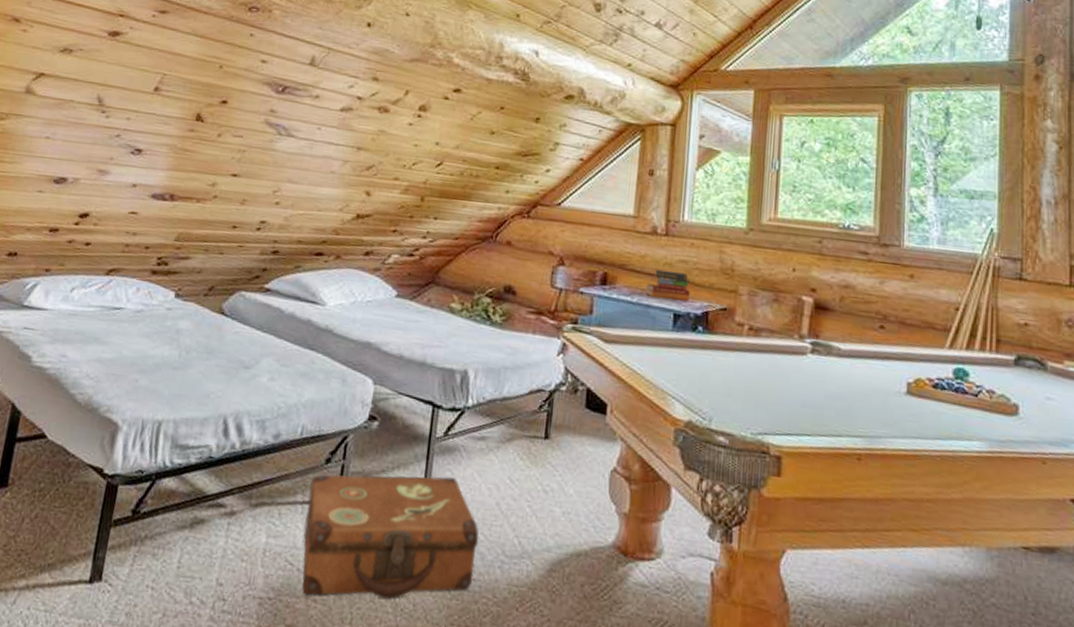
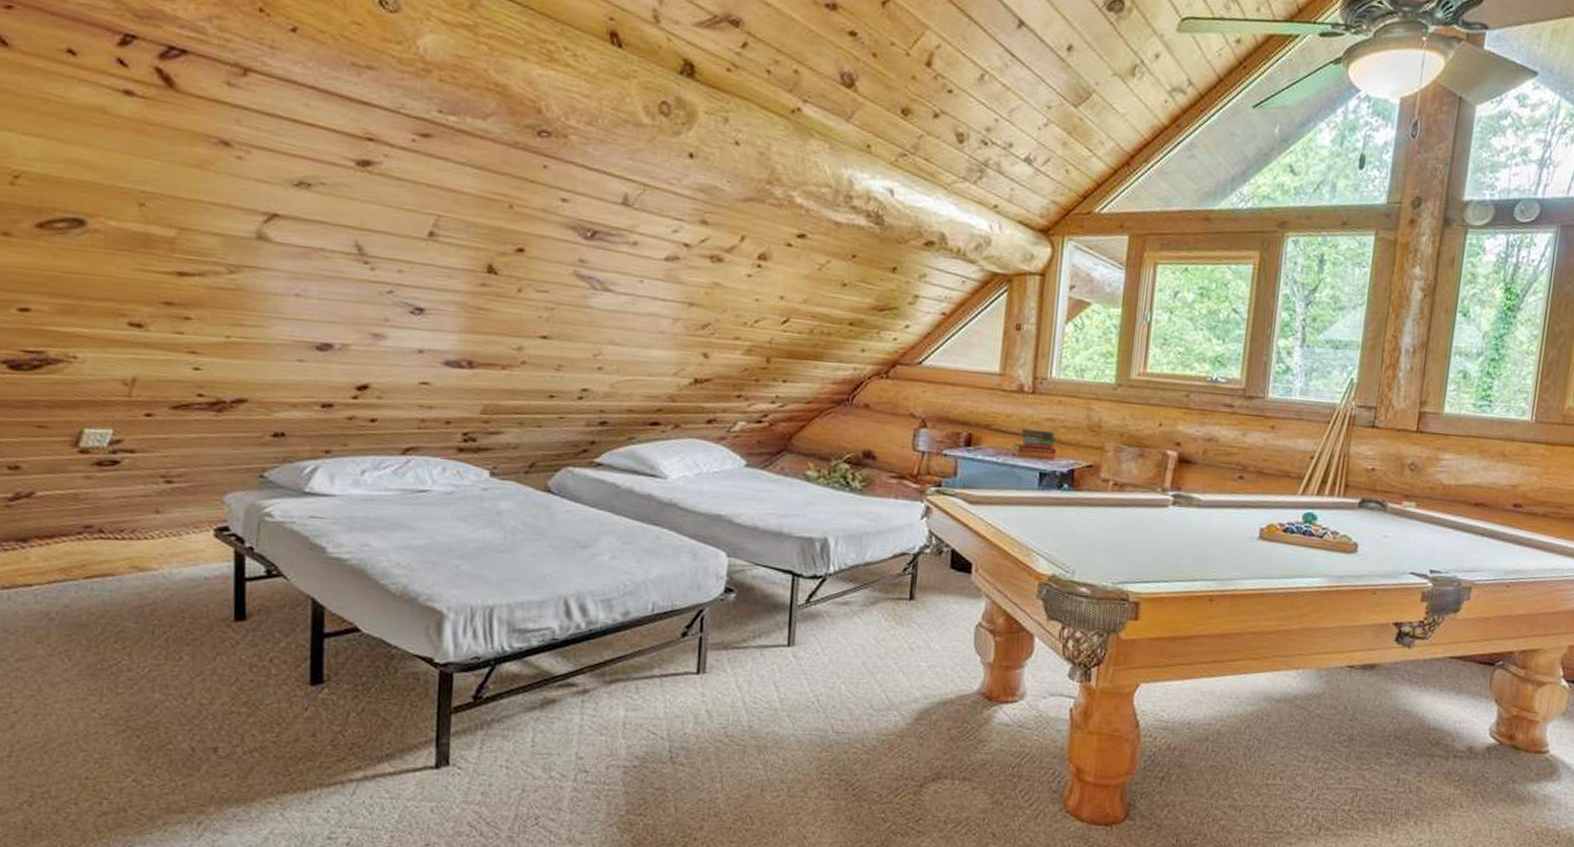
suitcase: present [302,475,479,598] -> none [664,641,846,761]

